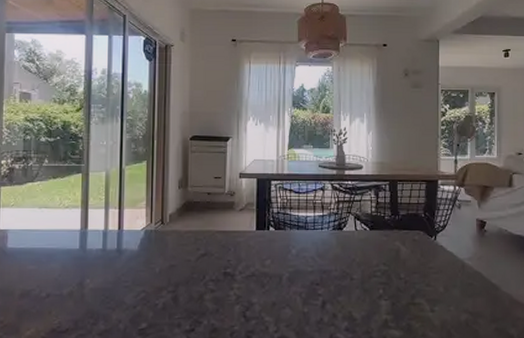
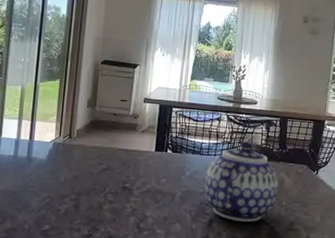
teapot: none [313,211,395,301] -> present [204,141,279,223]

